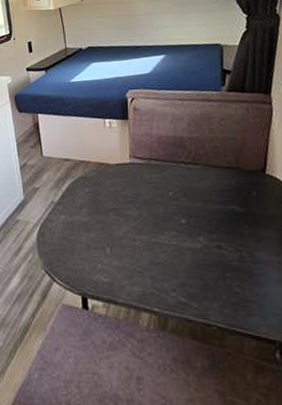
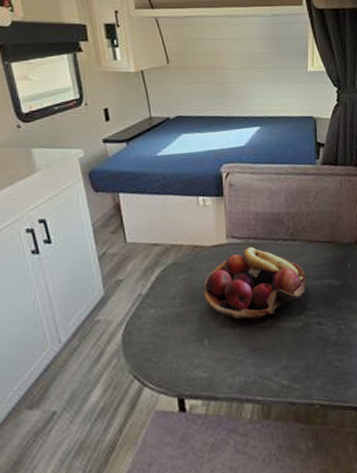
fruit basket: none [107,168,207,236] -> present [204,247,307,320]

